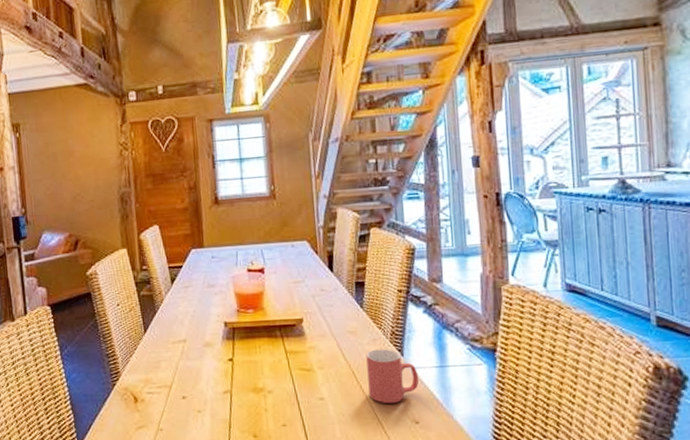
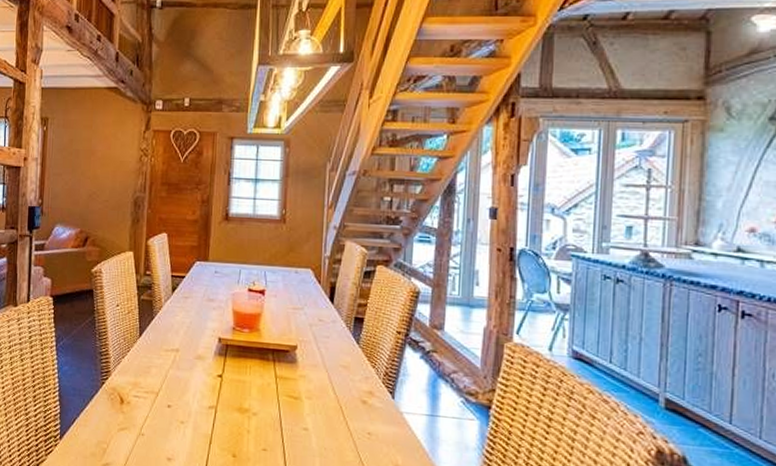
mug: present [366,348,419,404] -> none [354,387,407,446]

